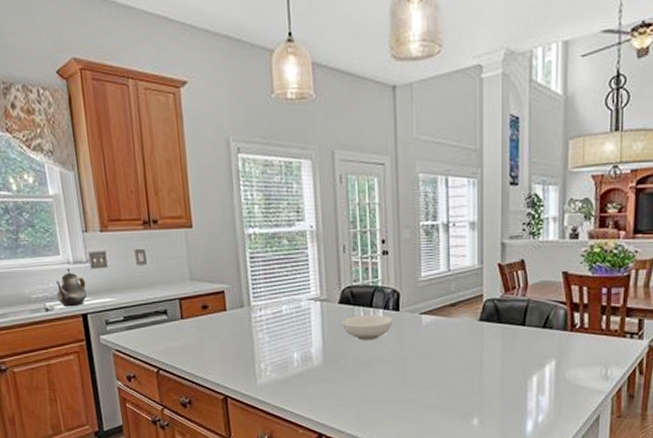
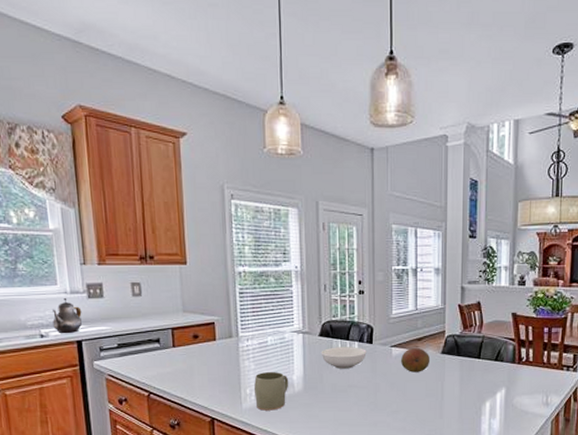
mug: none [269,343,307,387] -> present [254,371,289,411]
fruit: none [432,314,467,343] -> present [401,347,431,373]

